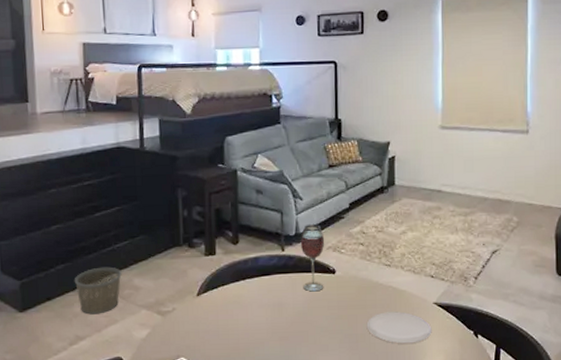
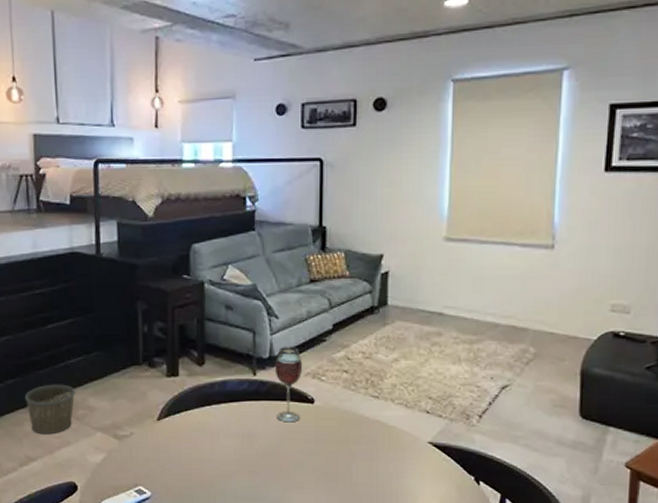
plate: present [366,311,432,345] -> none [348,449,425,488]

